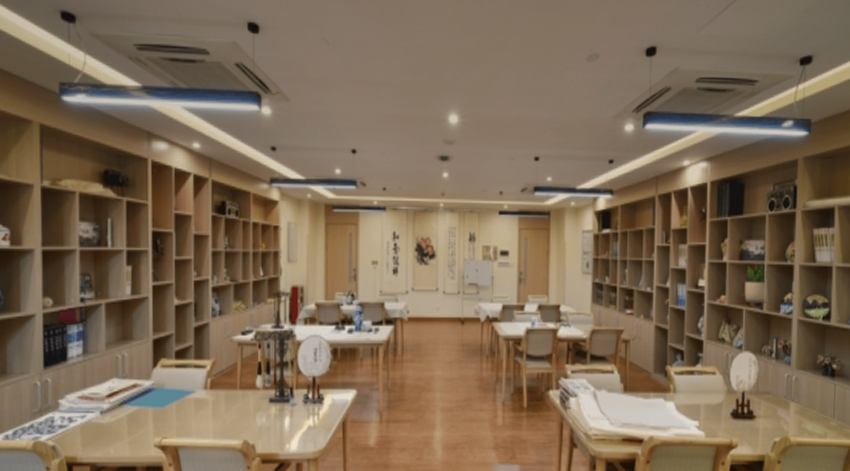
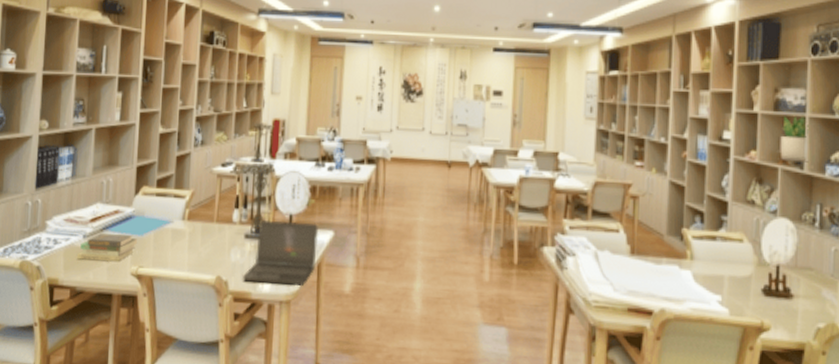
books: present [59,297,86,325] -> none [53,121,78,148]
books: none [94,408,160,436] -> present [76,233,138,262]
laptop computer: none [270,383,343,444] -> present [243,220,319,287]

